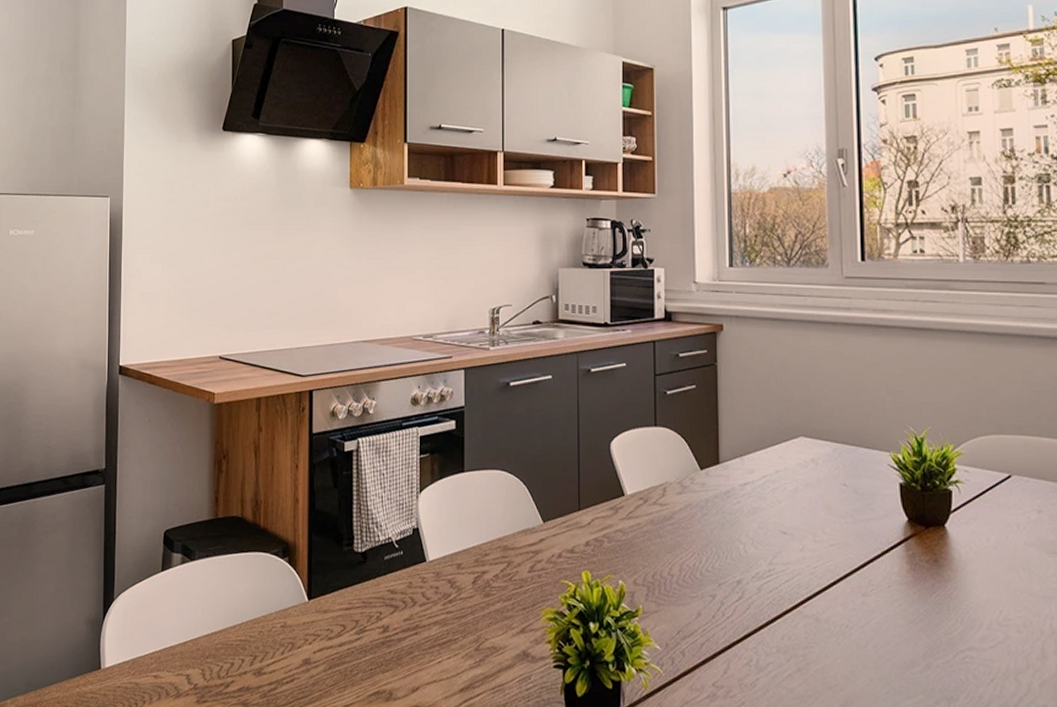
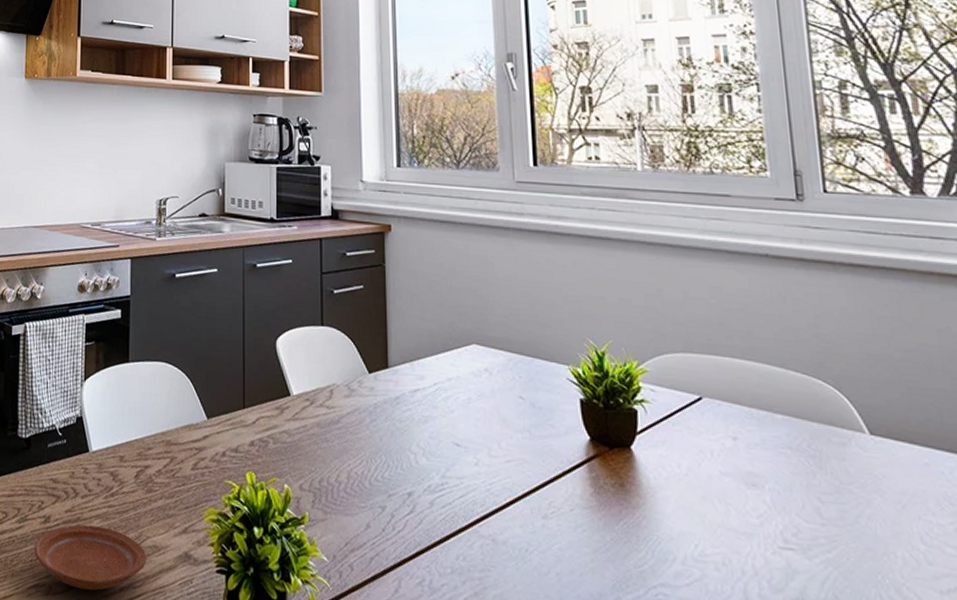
plate: none [374,631,486,694] -> present [34,524,147,591]

